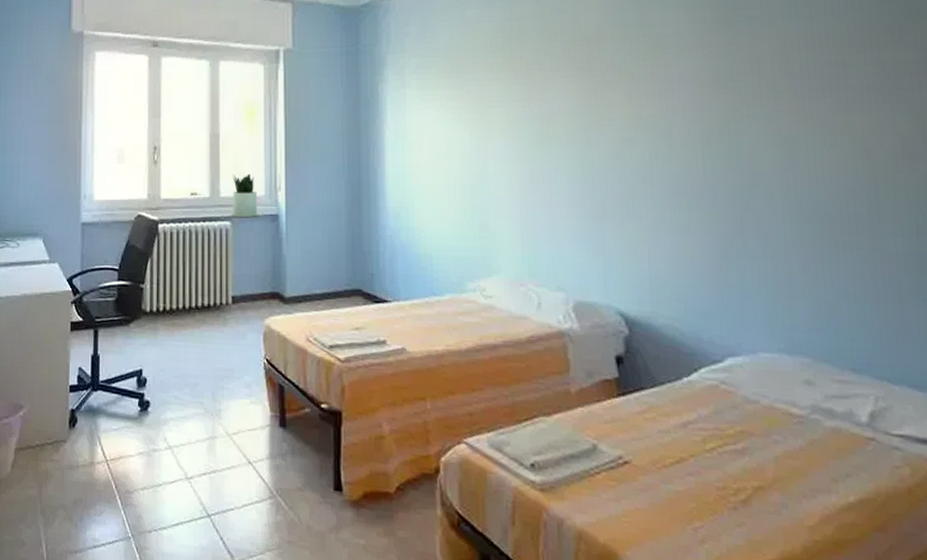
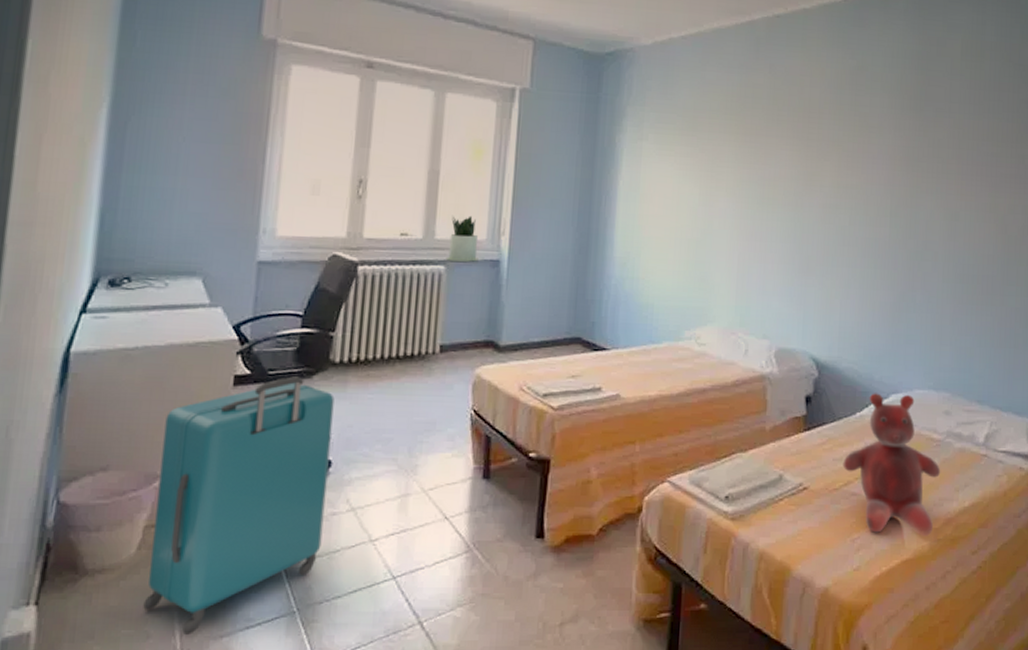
suitcase: none [18,324,148,547] -> present [143,376,335,635]
teddy bear: none [671,355,809,536] -> present [842,393,941,537]

